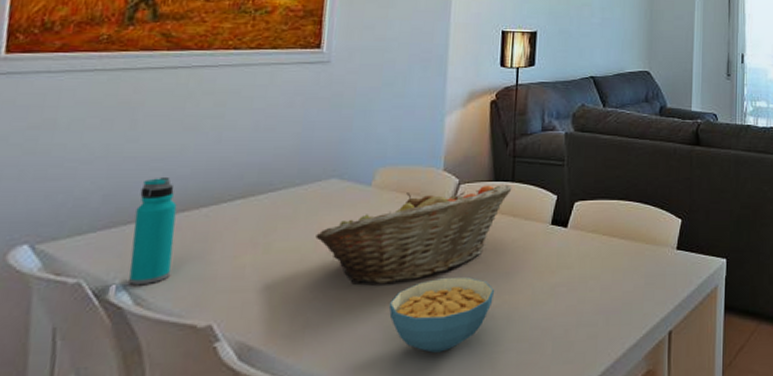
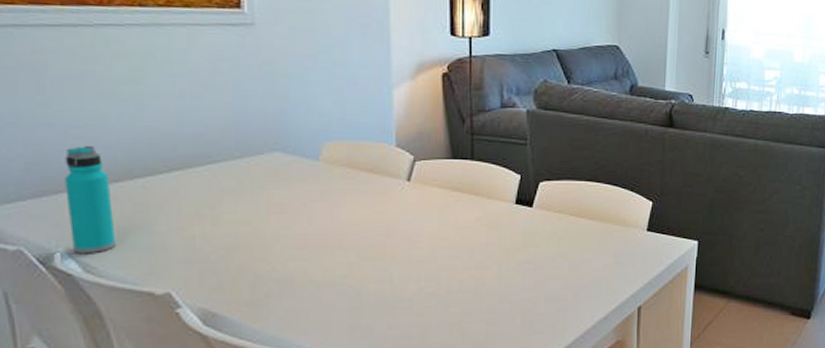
fruit basket: present [315,184,512,284] -> none [265,162,472,257]
cereal bowl: present [388,276,495,353] -> none [351,252,460,322]

